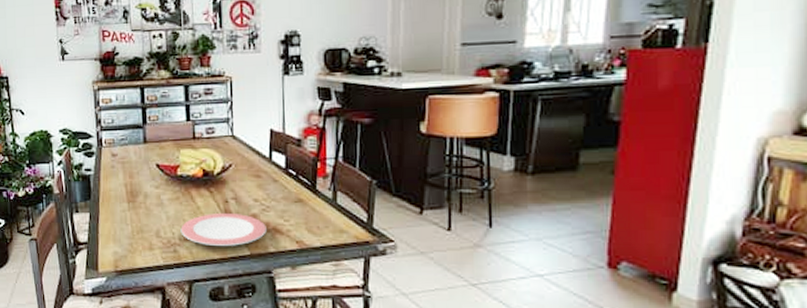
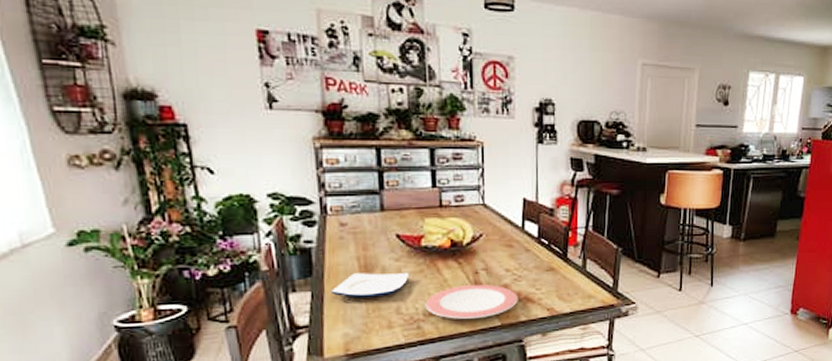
plate: none [105,198,167,221] -> present [331,273,410,298]

